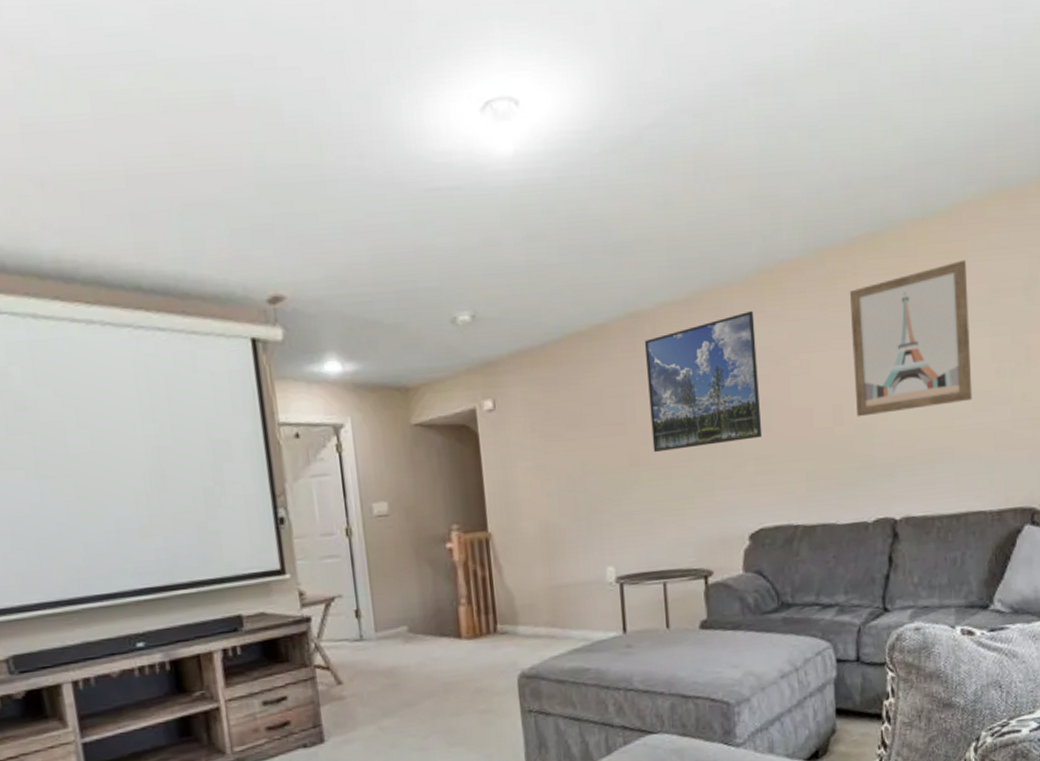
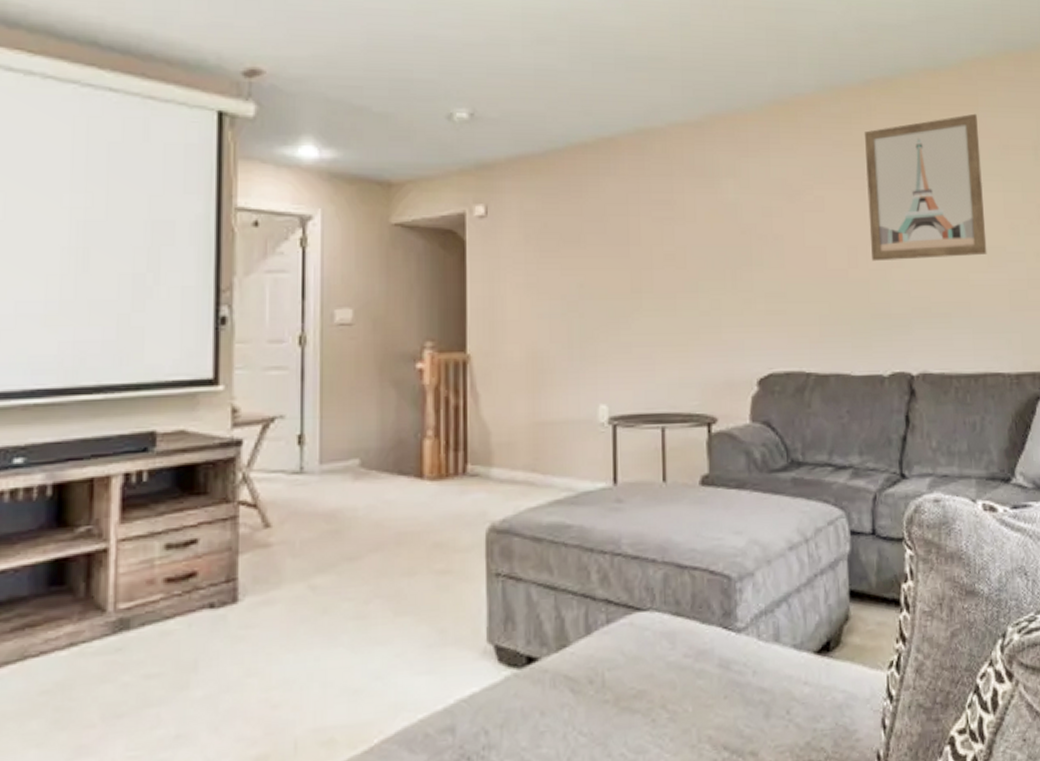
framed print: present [644,310,763,453] -> none [653,140,774,280]

